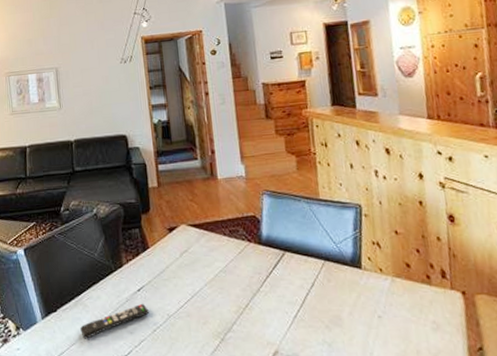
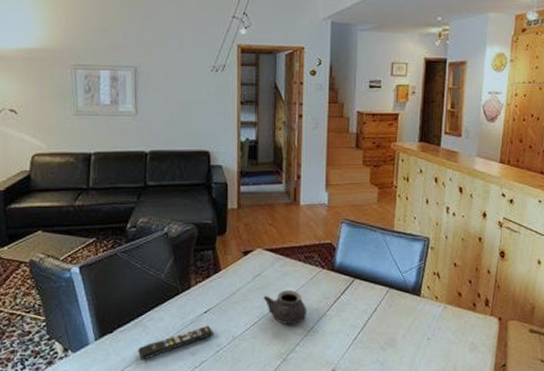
teapot: none [193,265,239,301] -> present [263,290,306,324]

